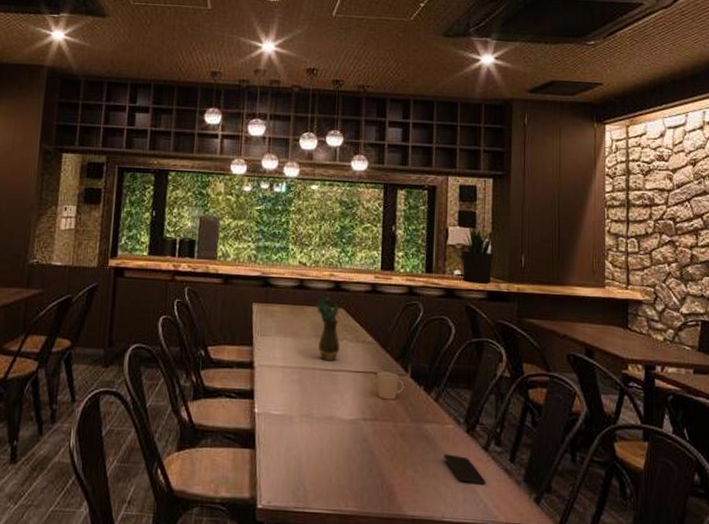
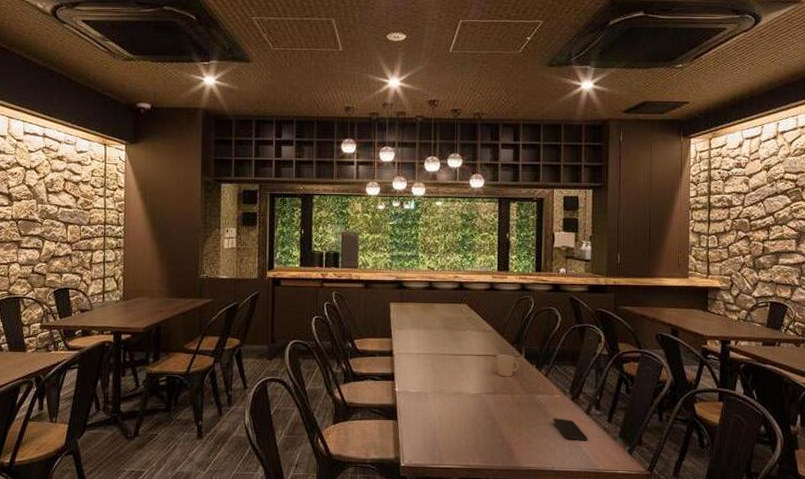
vase: present [315,293,340,362] -> none [443,293,464,348]
planter: present [461,225,493,285] -> none [566,230,593,280]

